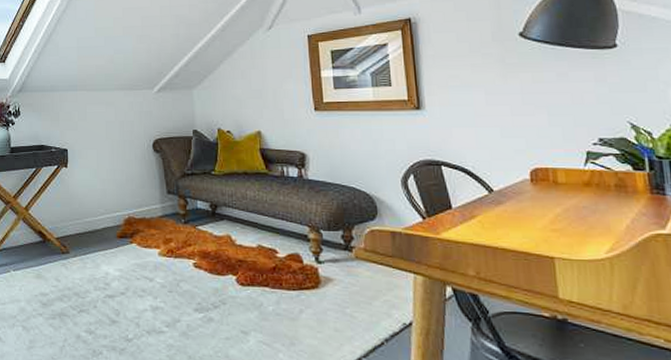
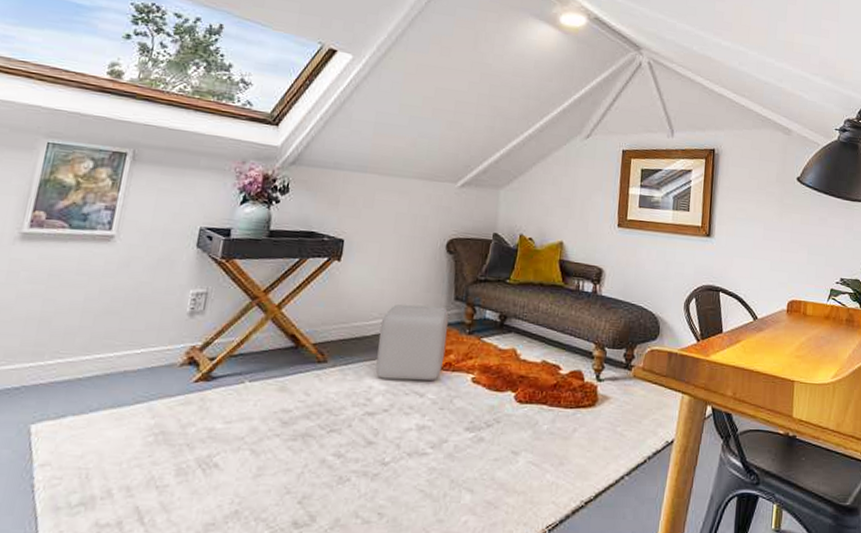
pouf: none [107,200,166,267] -> present [375,304,449,381]

